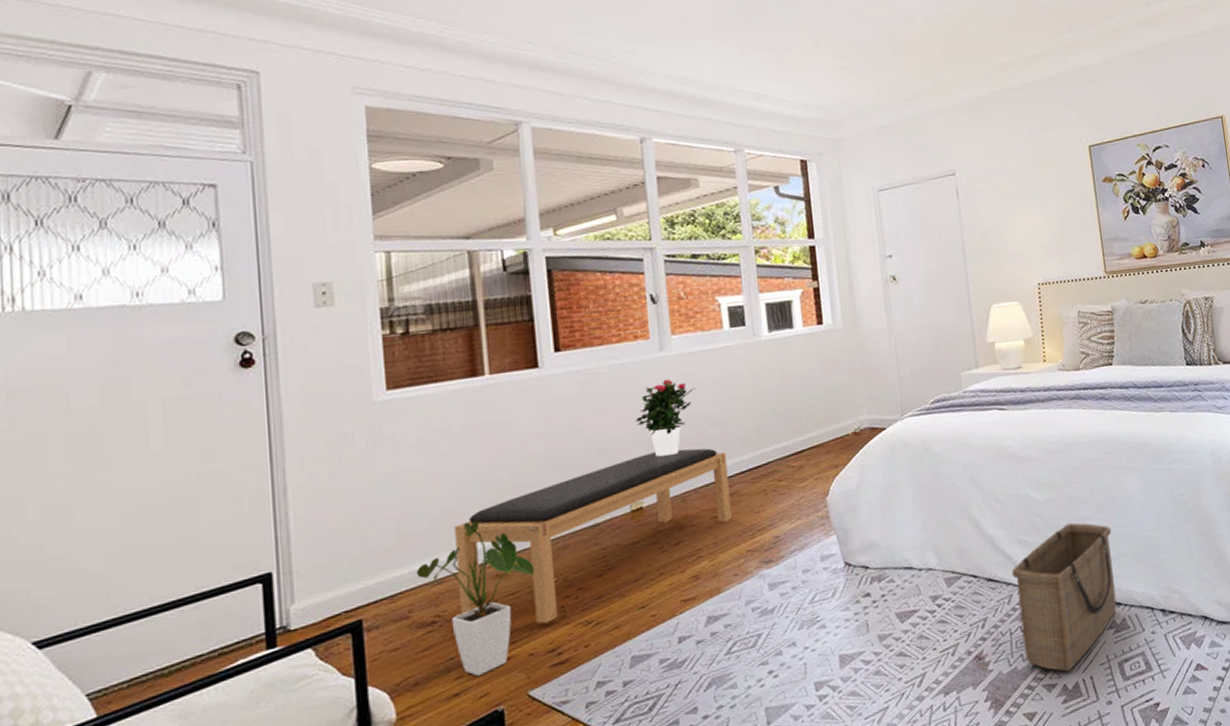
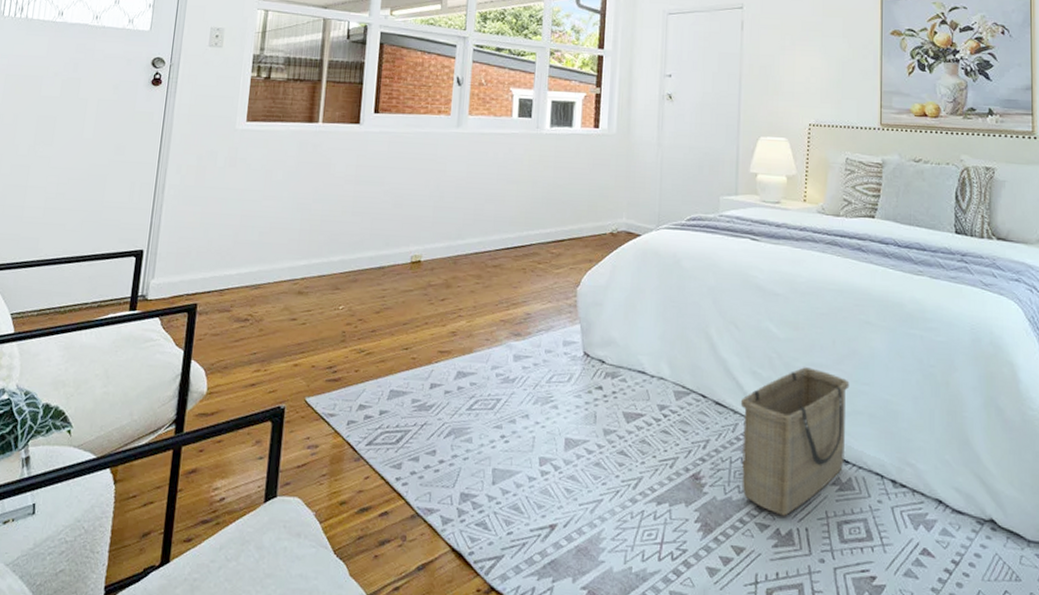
house plant: present [416,521,536,677] -> none [241,242,329,374]
bench: present [454,448,732,624] -> none [267,214,497,343]
potted flower: present [635,379,696,457] -> none [427,152,481,220]

